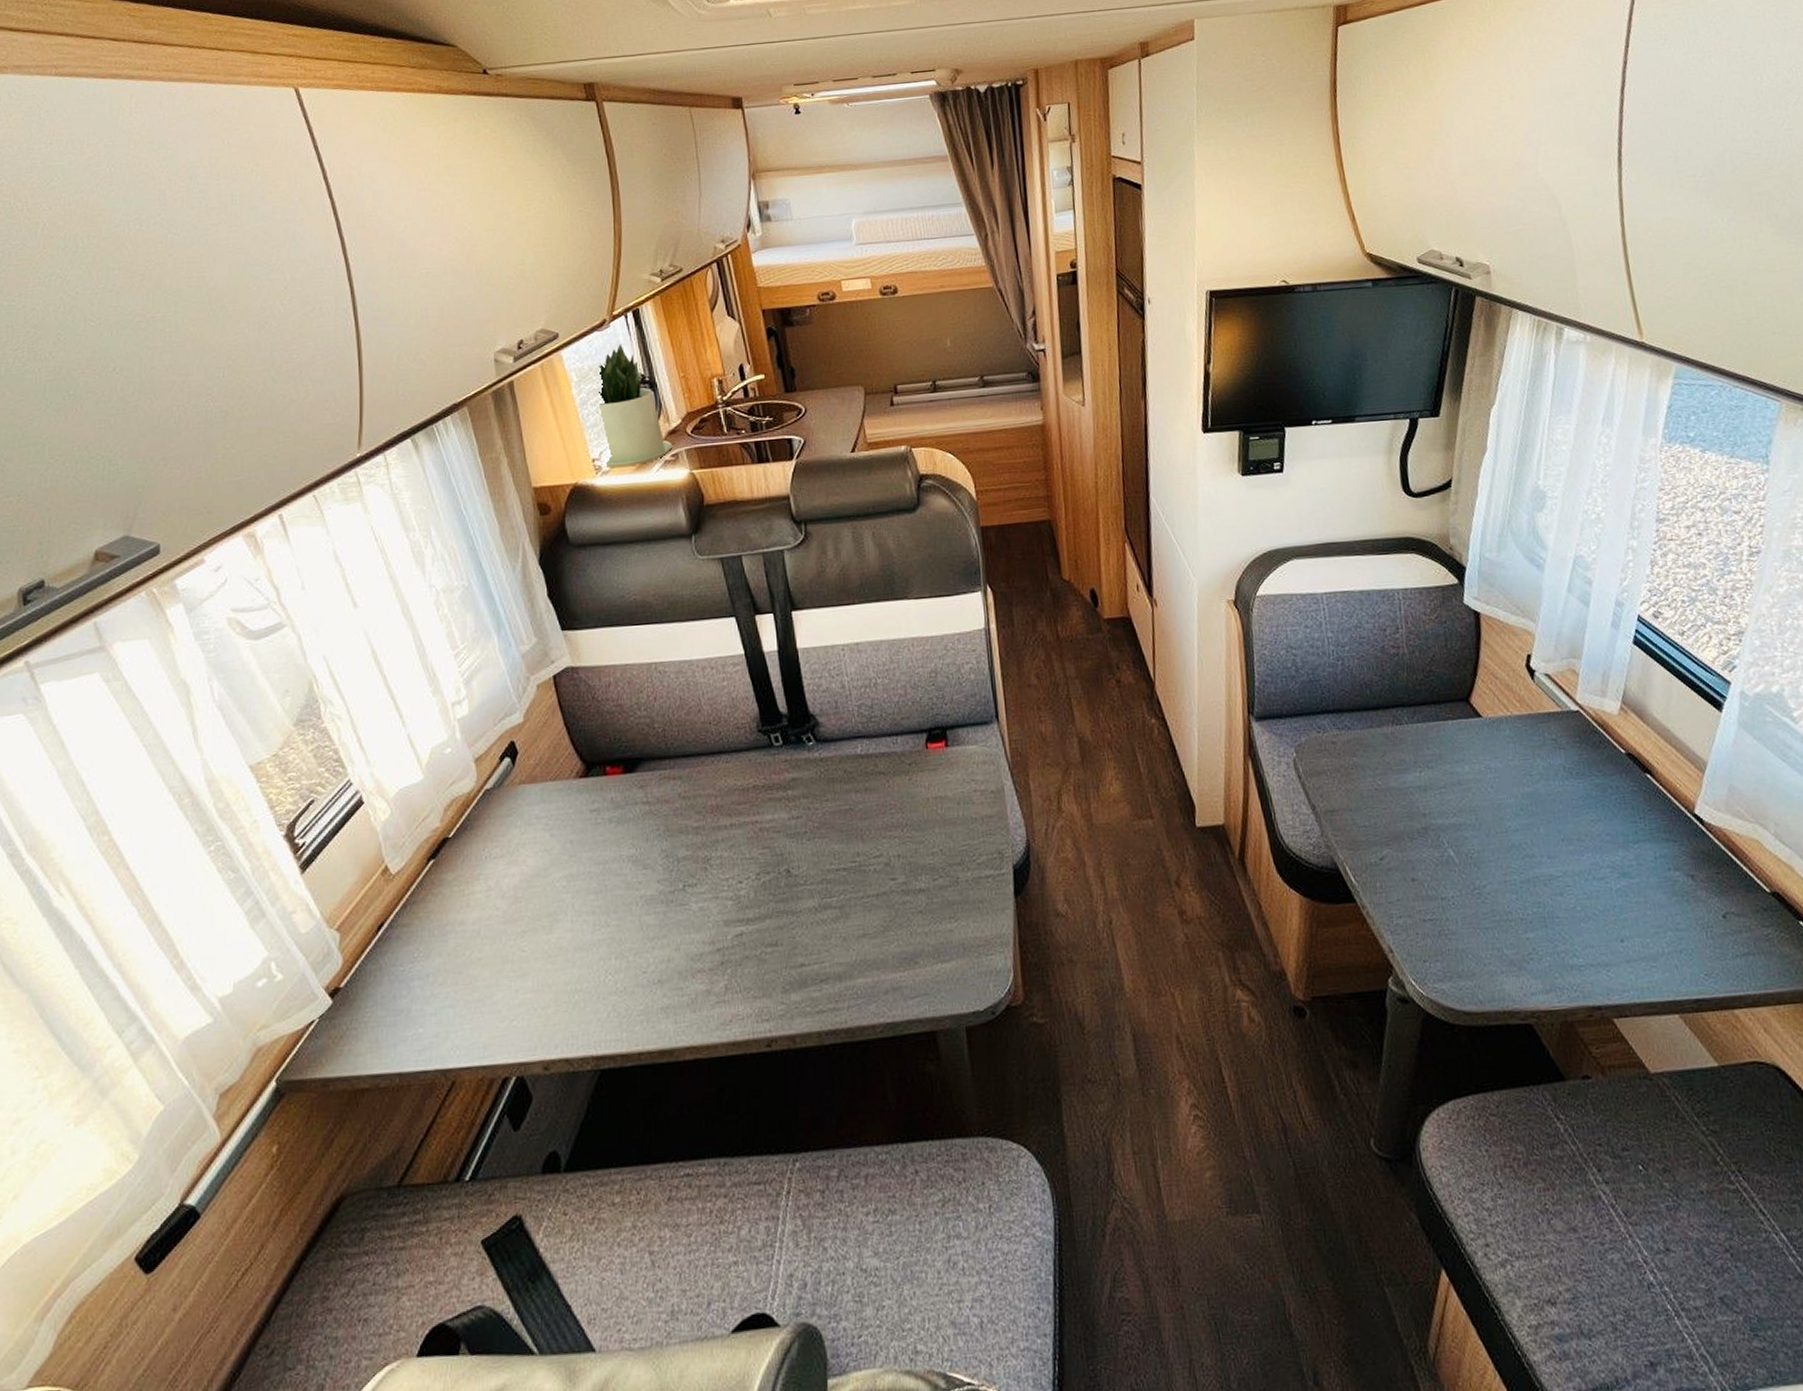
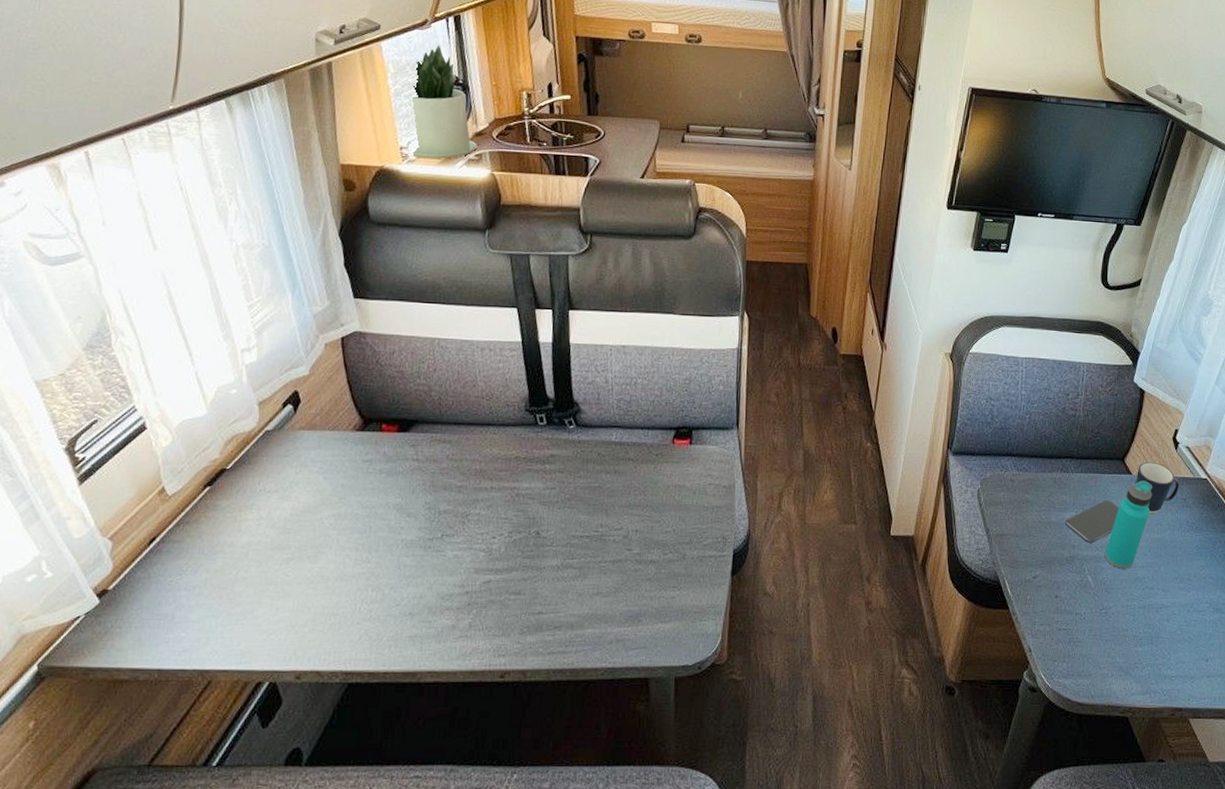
smartphone: none [1408,752,1474,808] -> present [1065,500,1119,543]
water bottle: none [1464,722,1514,836] -> present [1104,480,1152,569]
mug: none [1488,698,1546,763] -> present [1135,461,1180,514]

